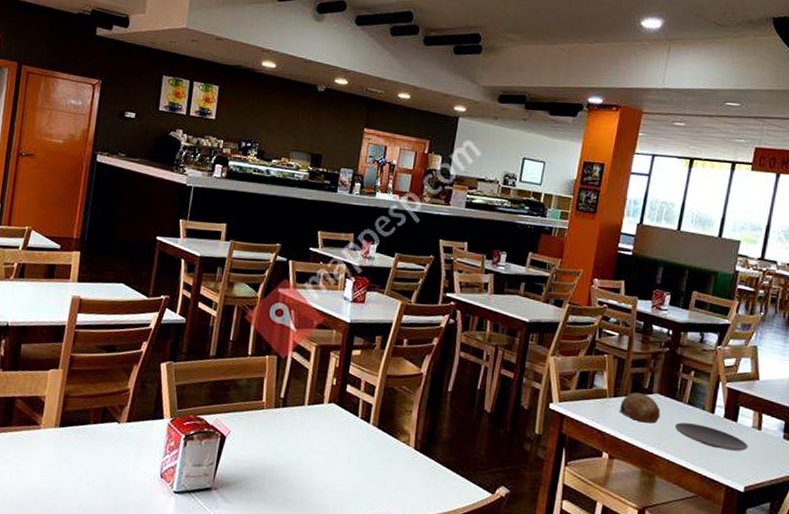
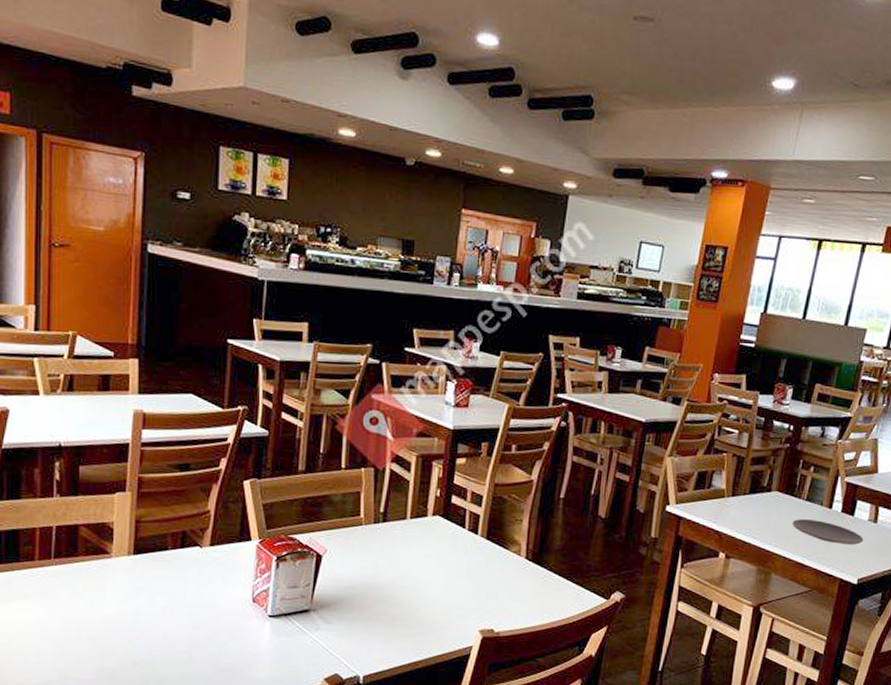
bread roll: present [619,392,661,424] -> none [736,490,779,521]

